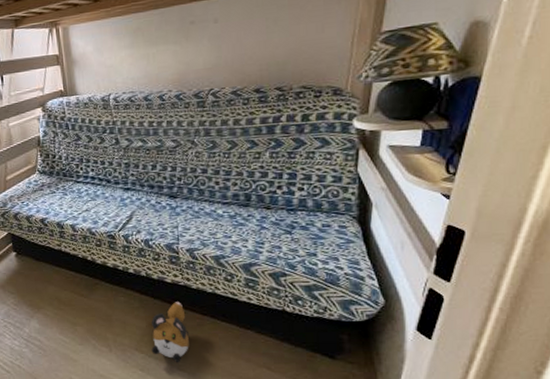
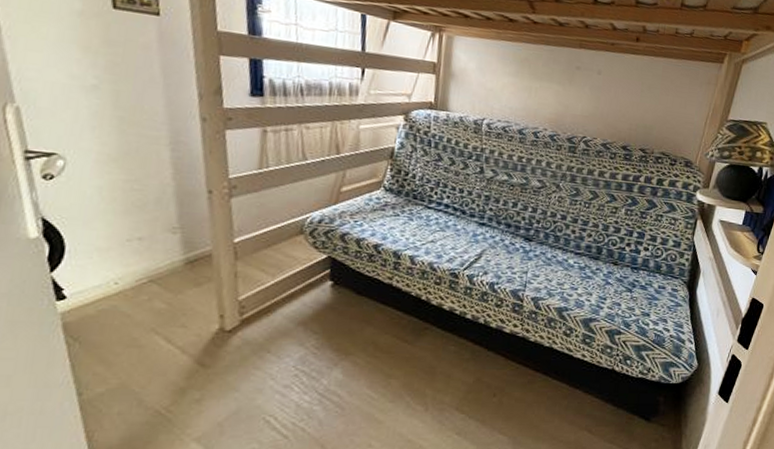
plush toy: present [151,302,189,362] -> none [473,355,518,424]

